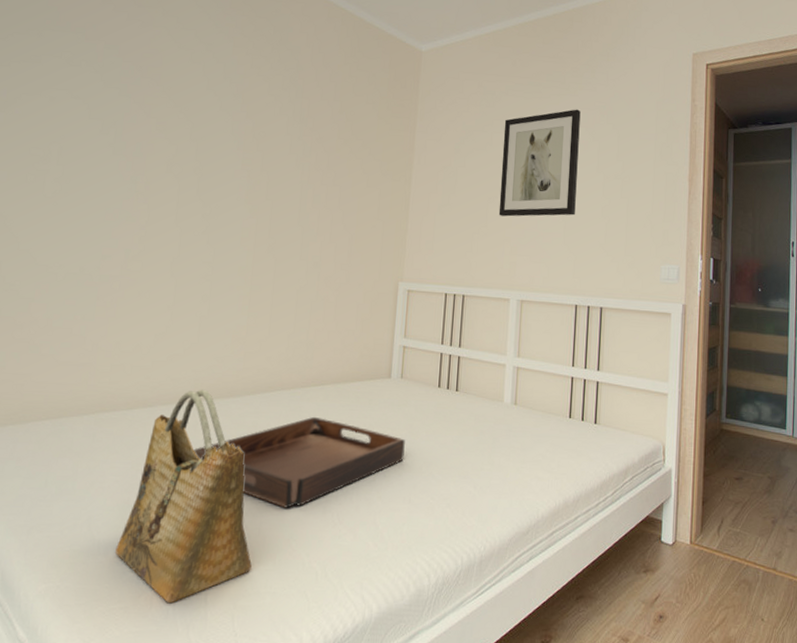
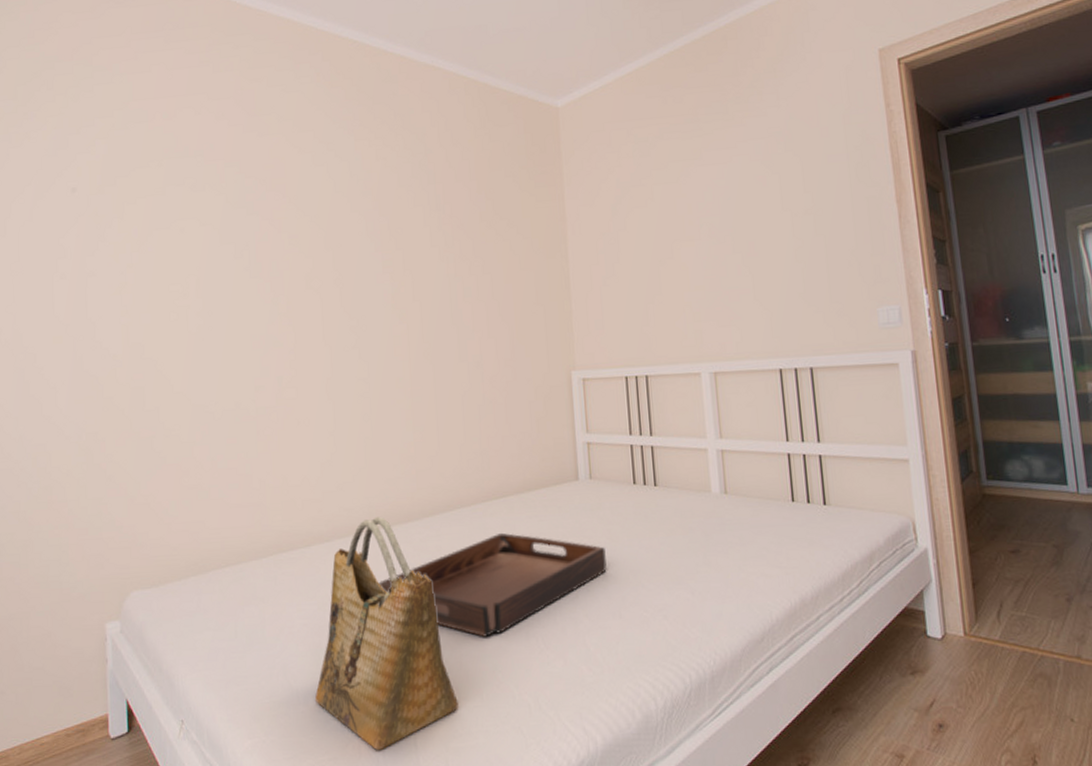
wall art: present [498,109,581,217] -> none [664,141,763,279]

